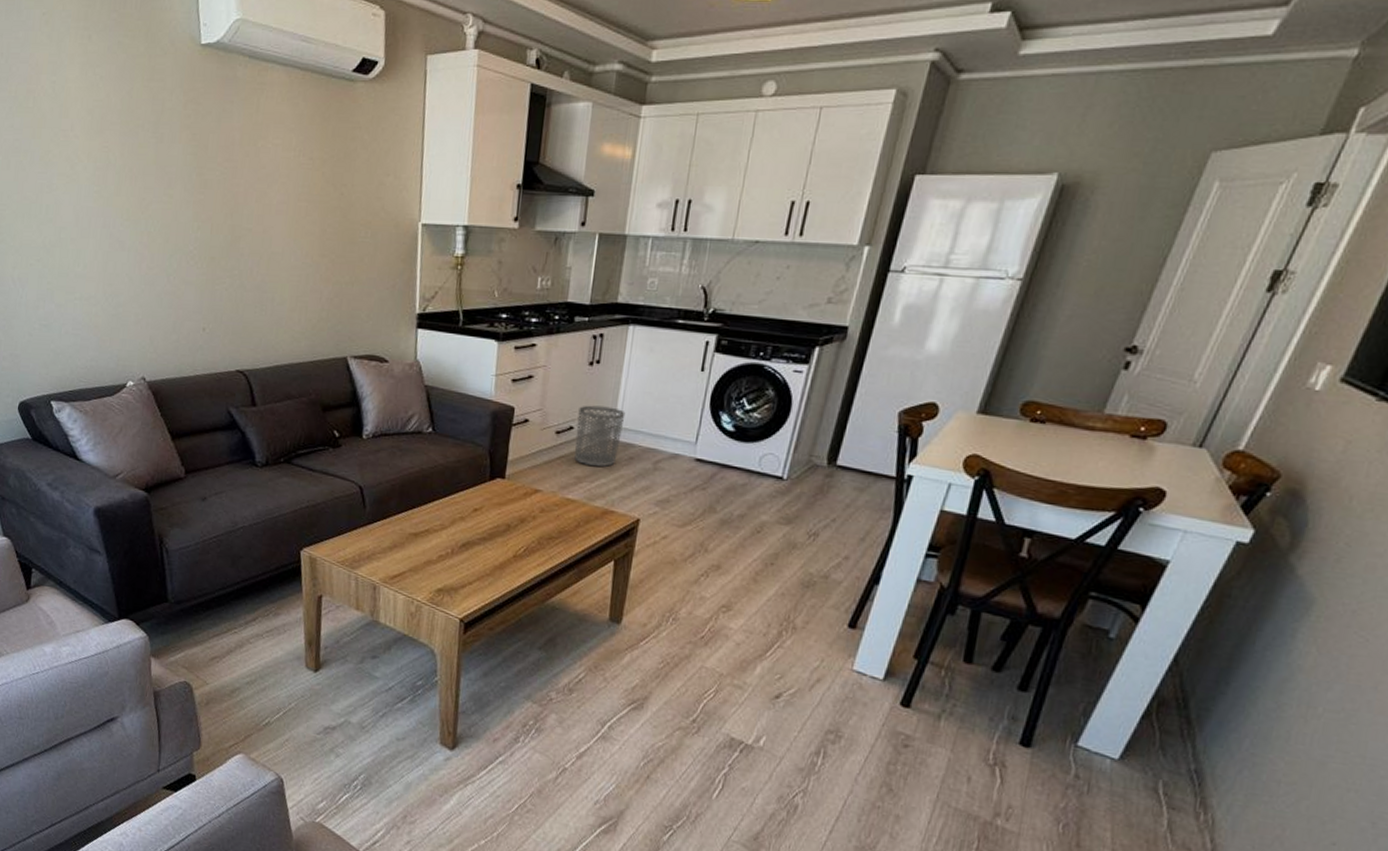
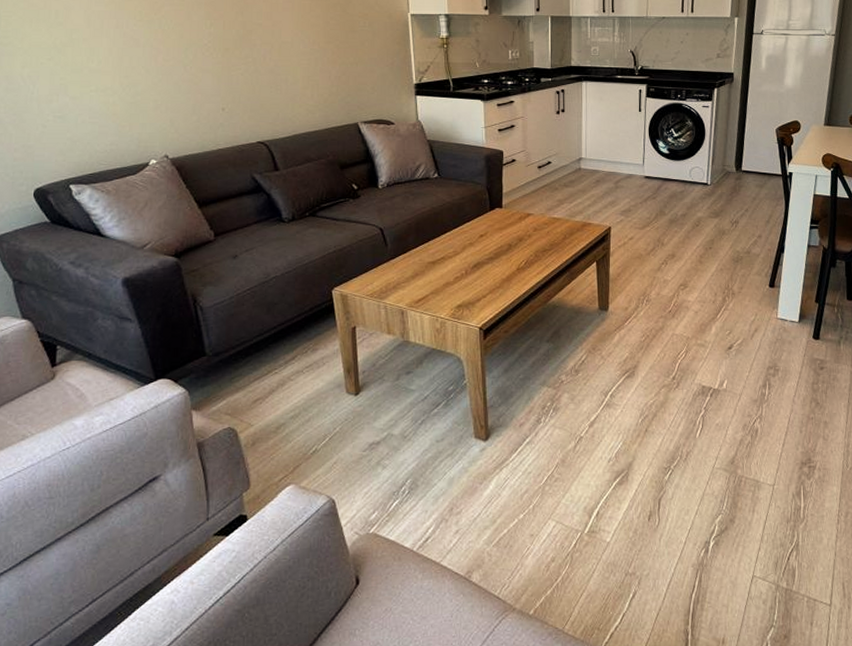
waste bin: present [574,405,626,467] -> none [553,144,589,190]

